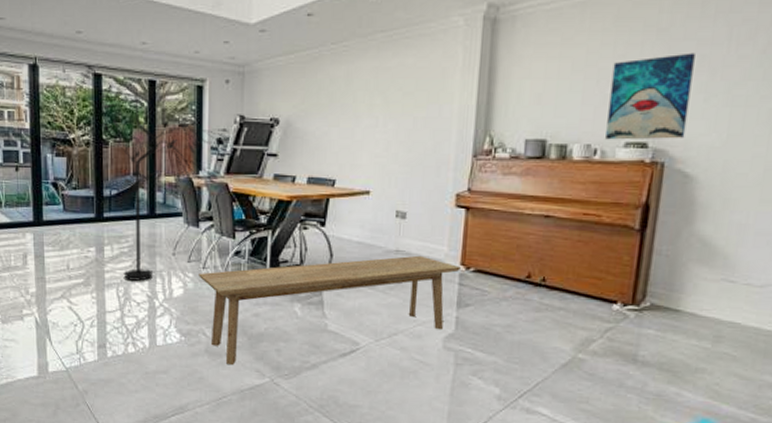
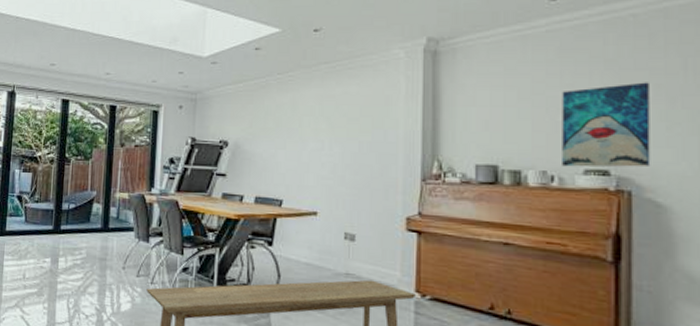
floor lamp: present [80,65,228,281] -> none [51,92,180,294]

